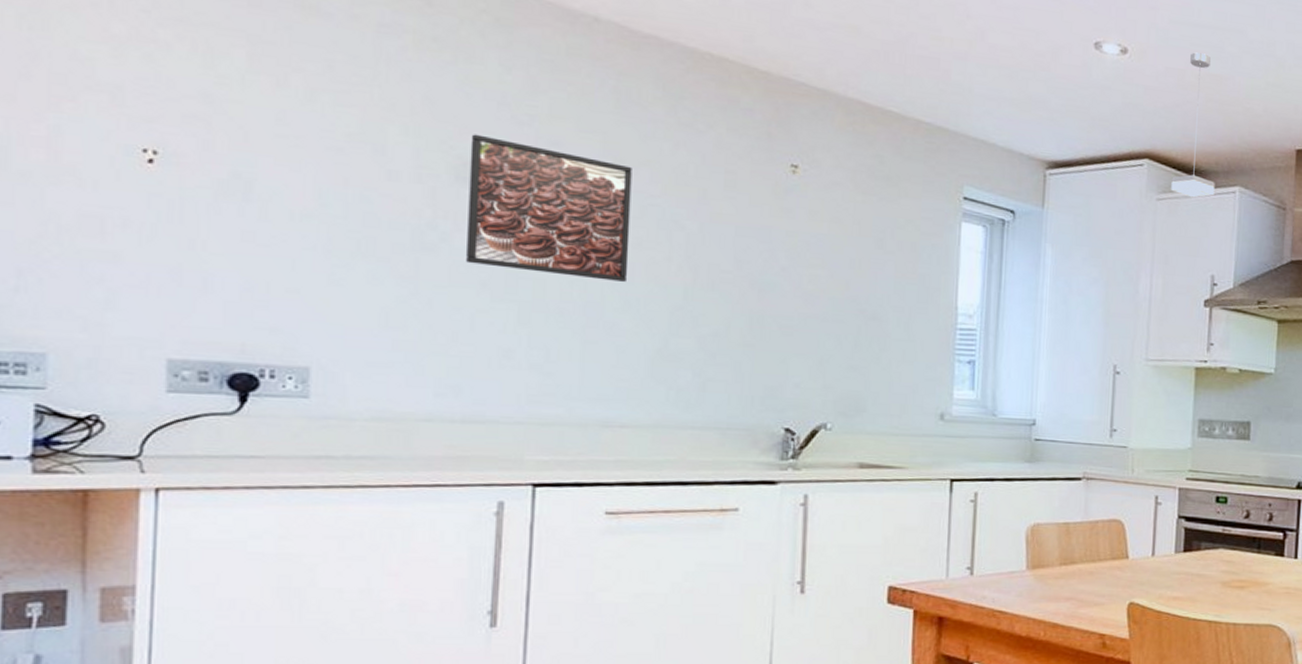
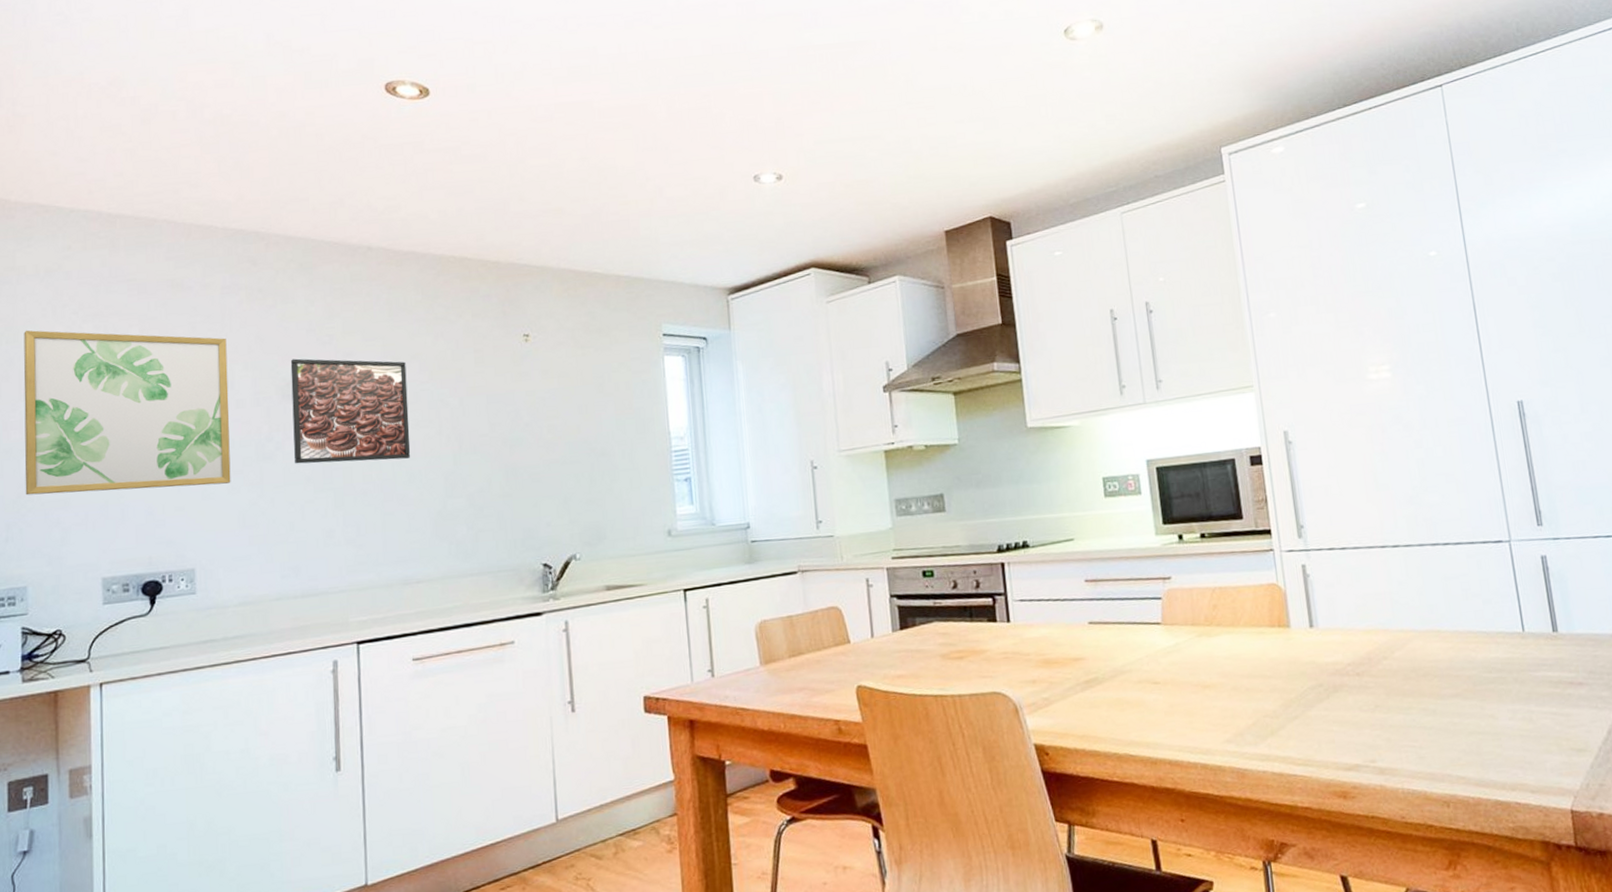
wall art: none [50,18,379,271] -> present [24,330,231,496]
pendant lamp: present [1171,52,1215,198] -> none [837,163,877,295]

